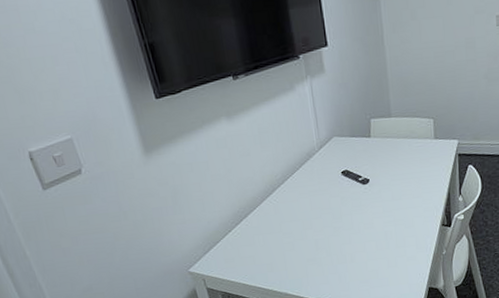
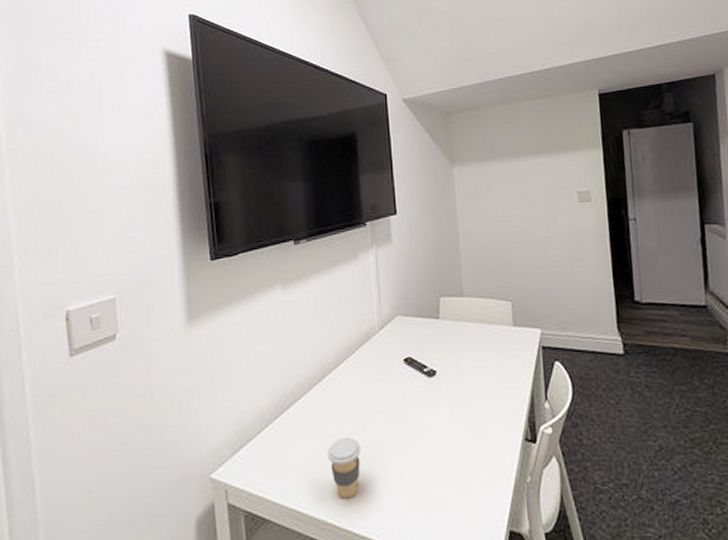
coffee cup: none [283,233,311,277] -> present [327,436,361,499]

